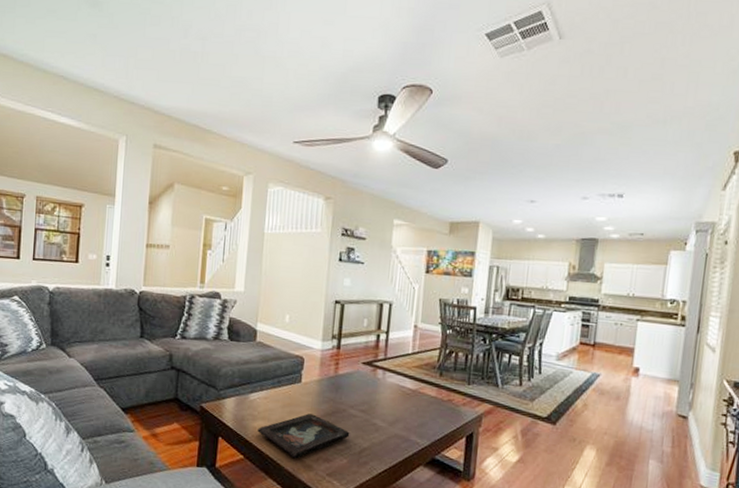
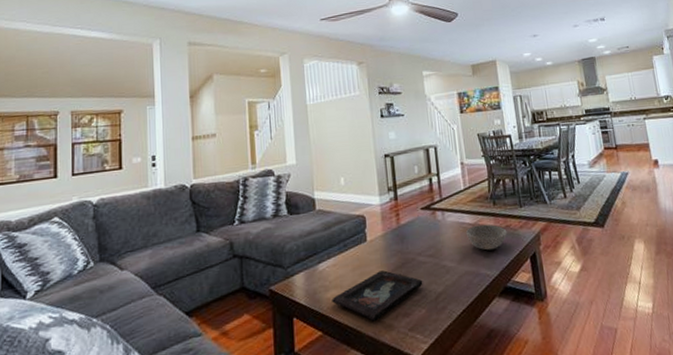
bowl: none [403,392,448,420] -> present [465,224,507,251]

